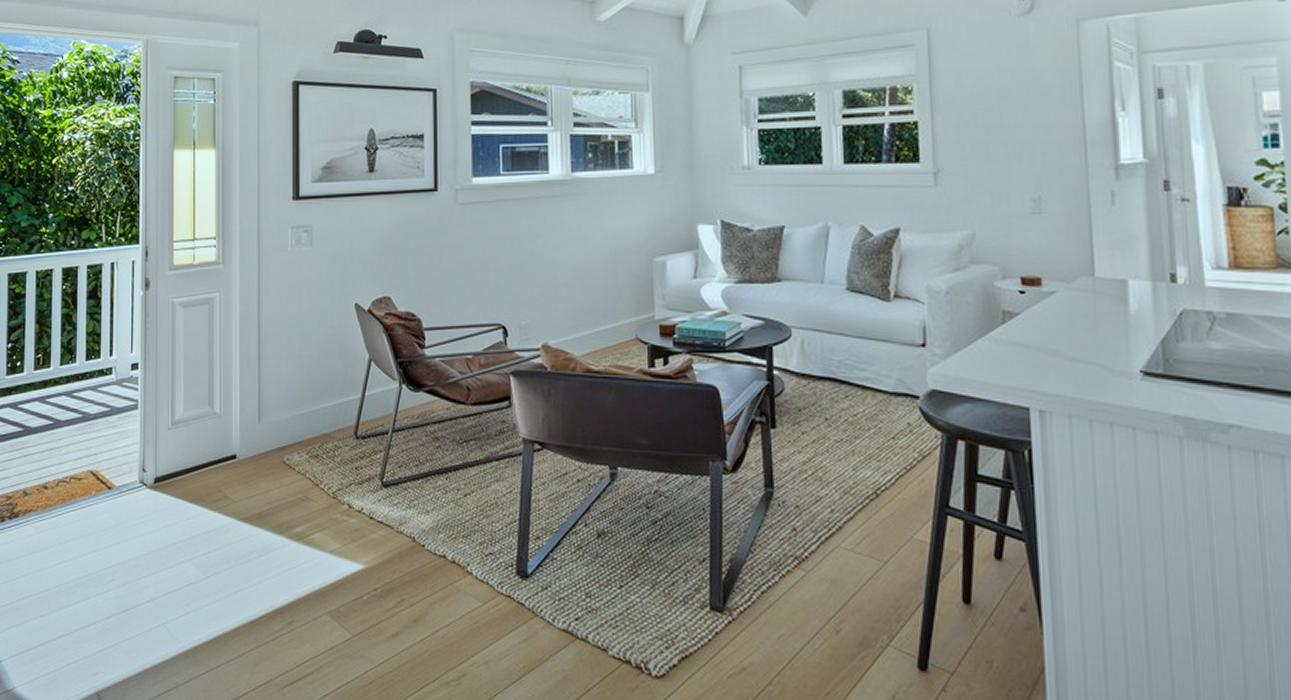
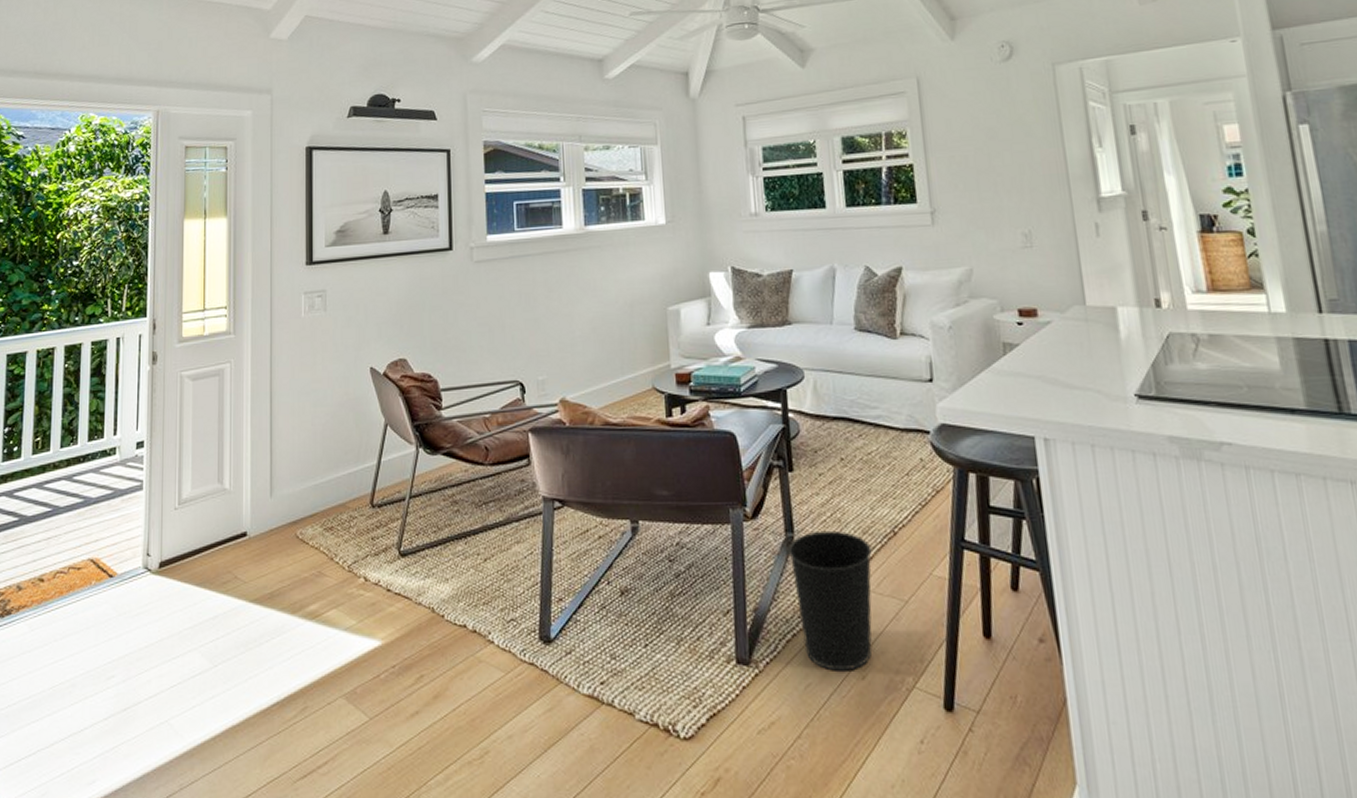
wastebasket: none [767,488,852,625] -> present [788,530,873,671]

